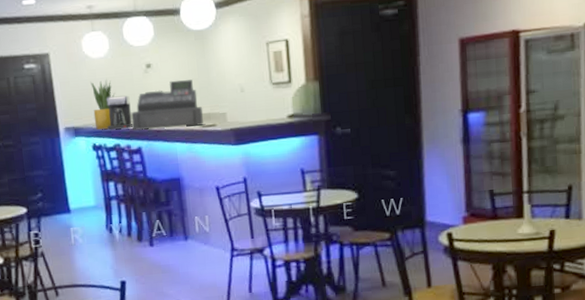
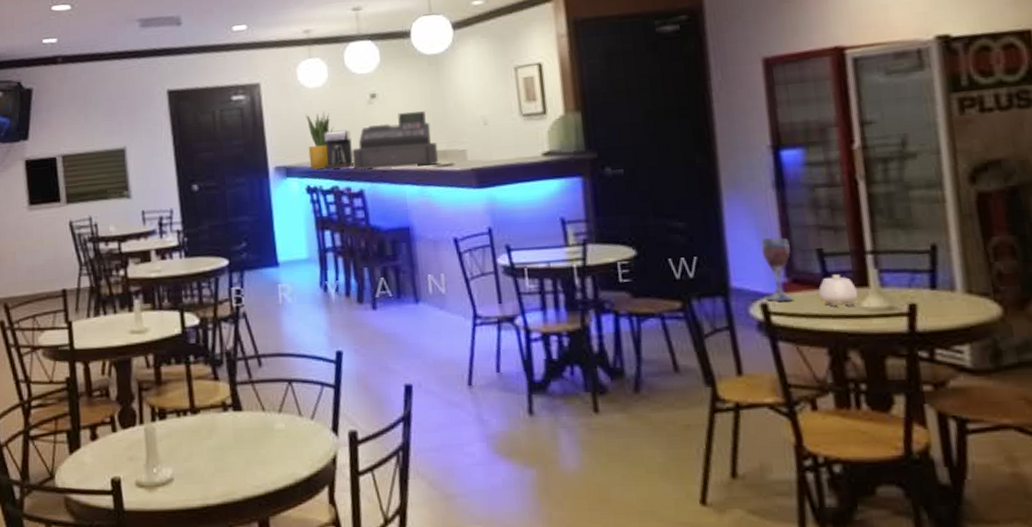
cup: none [449,182,471,231] -> present [761,237,793,302]
sugar bowl: none [487,209,516,234] -> present [817,274,859,307]

